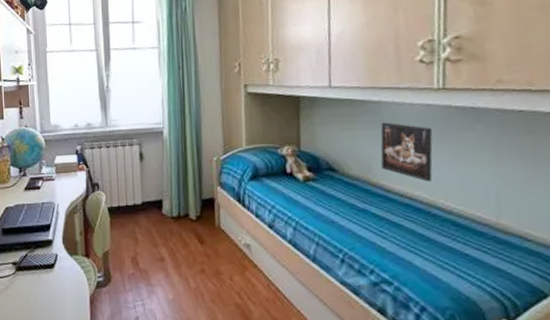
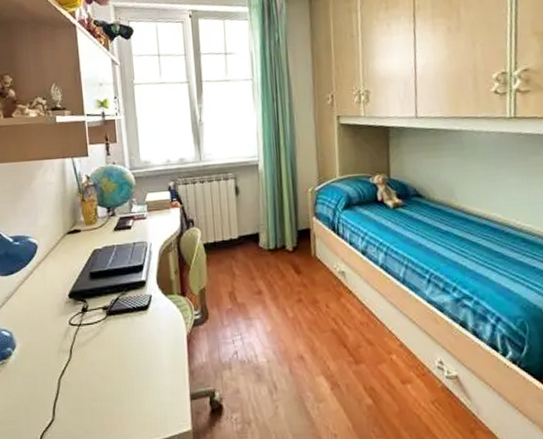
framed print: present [380,122,433,183] -> none [461,149,506,204]

